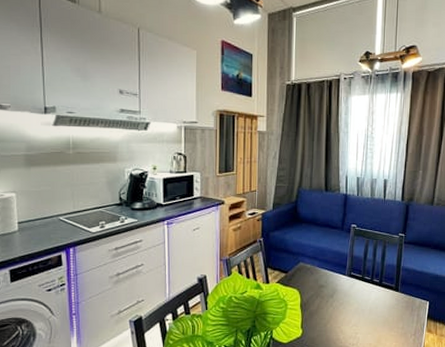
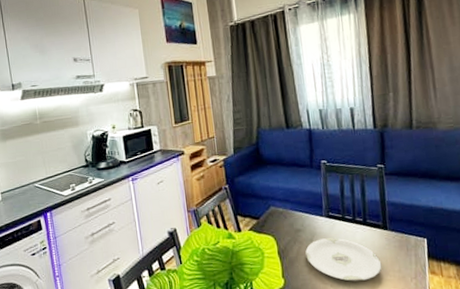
plate: none [325,295,389,335] -> present [305,237,382,282]

